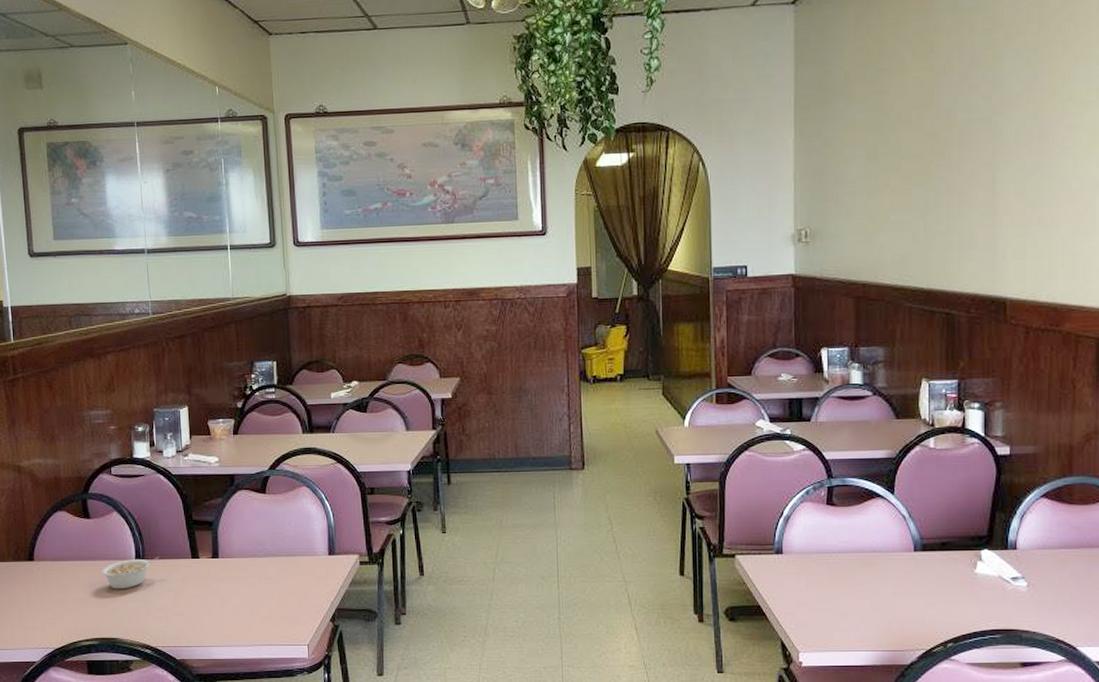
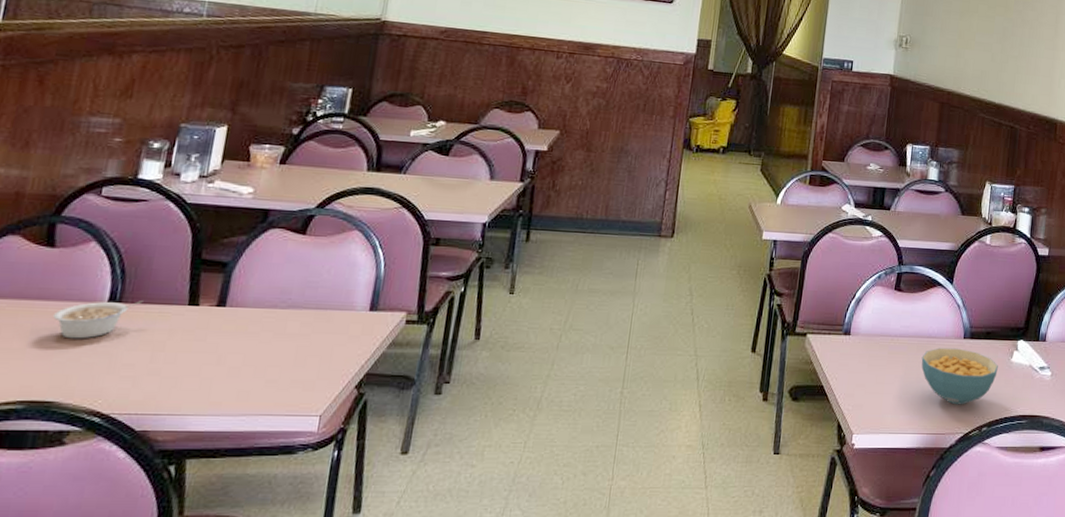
cereal bowl: none [866,562,959,621] -> present [921,347,998,405]

